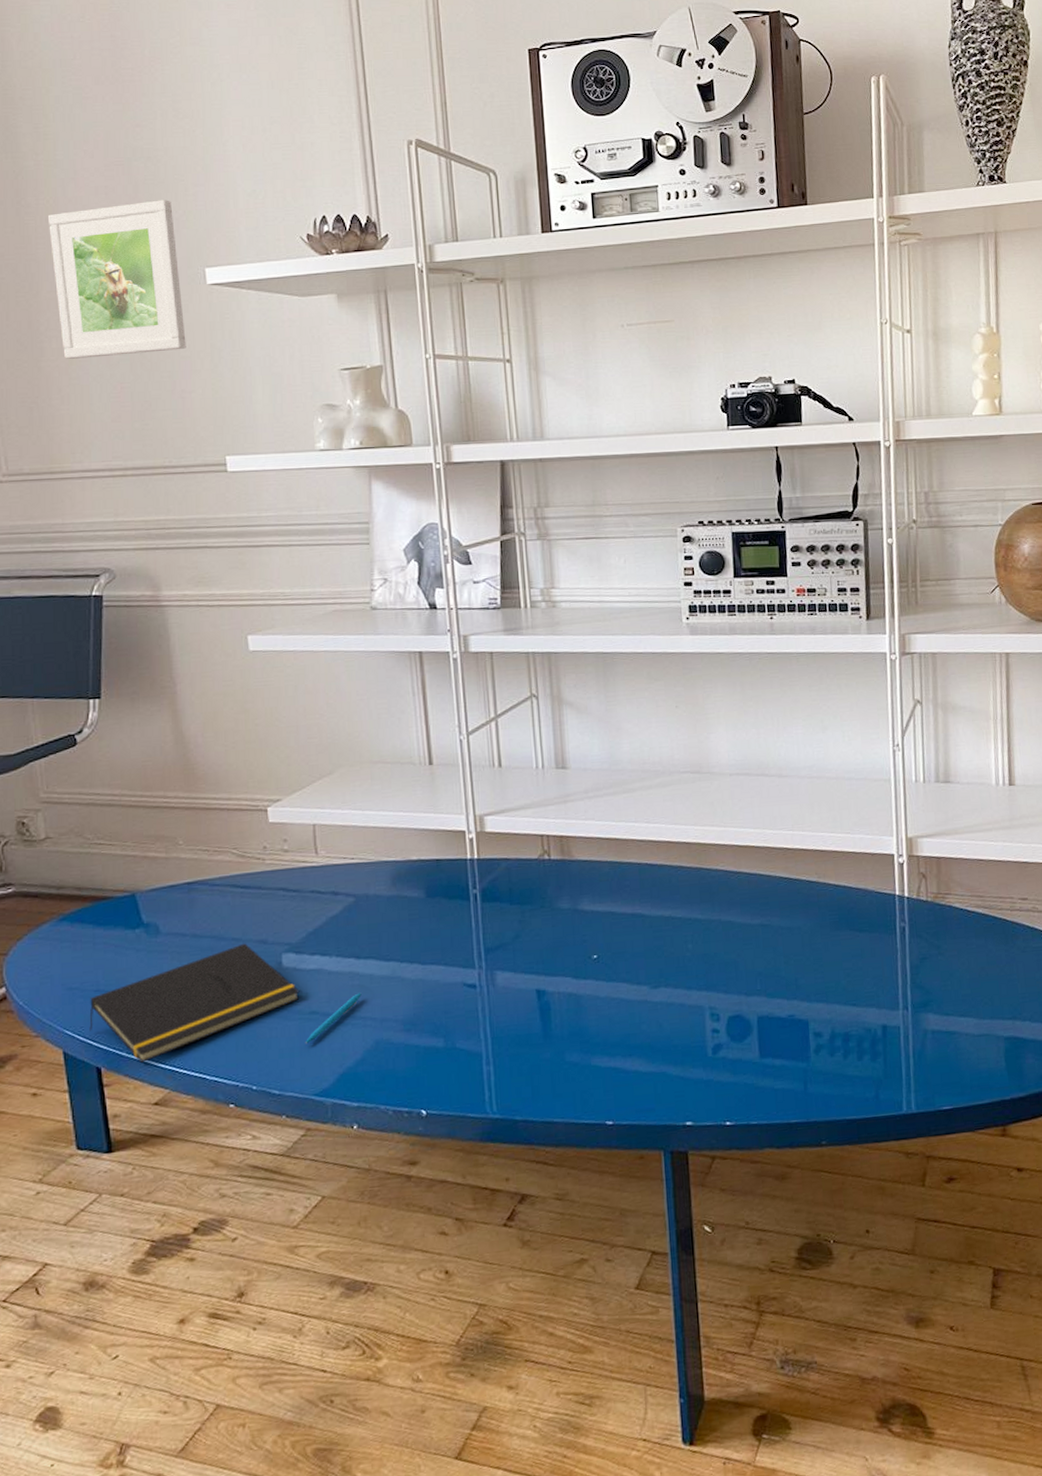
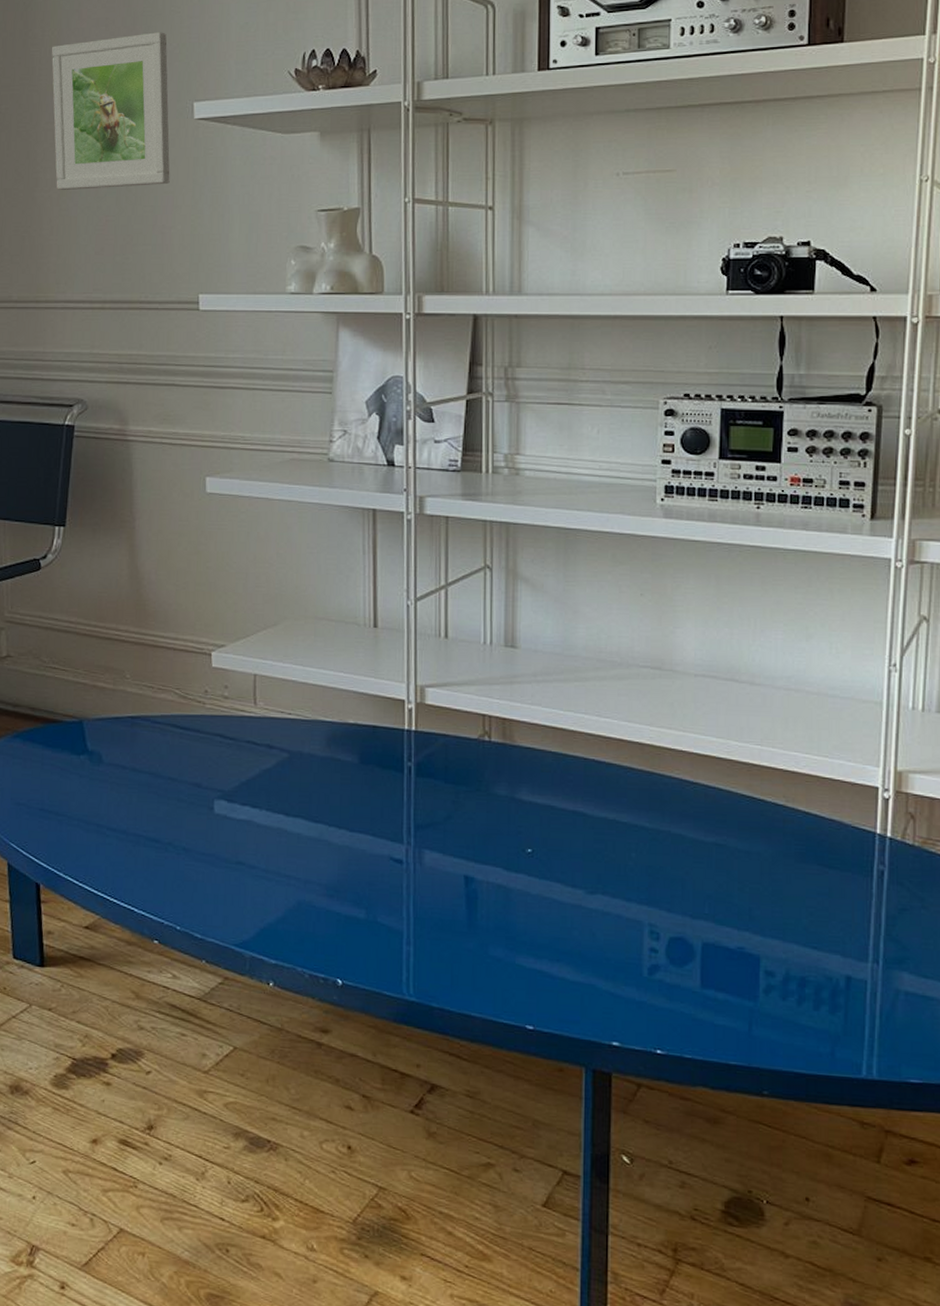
notepad: present [89,943,300,1063] -> none [32,784,228,886]
pen: present [304,992,362,1044] -> none [229,850,288,894]

